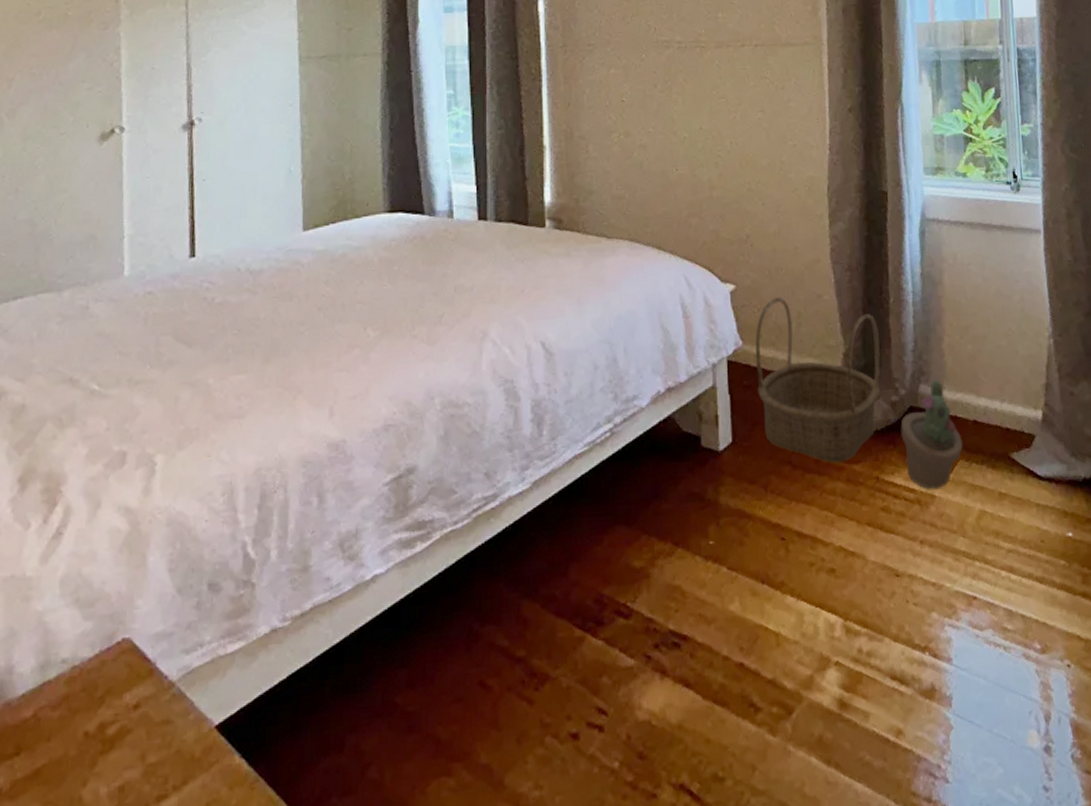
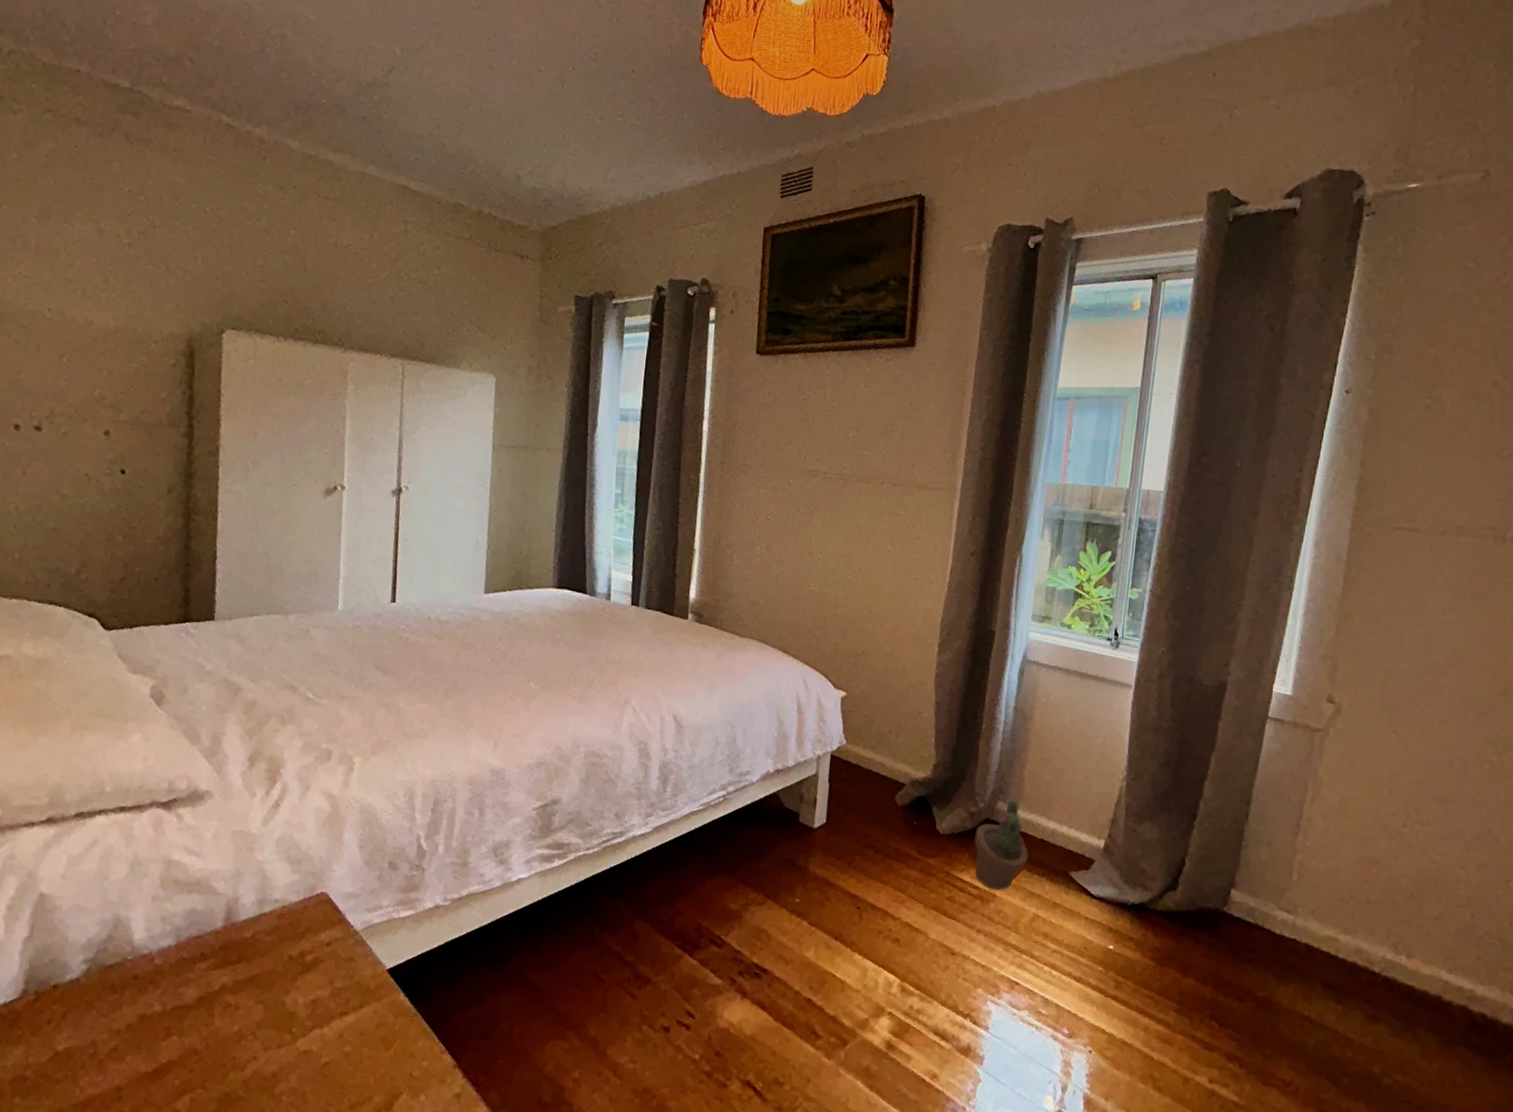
basket: present [755,296,881,463] -> none [854,708,968,855]

